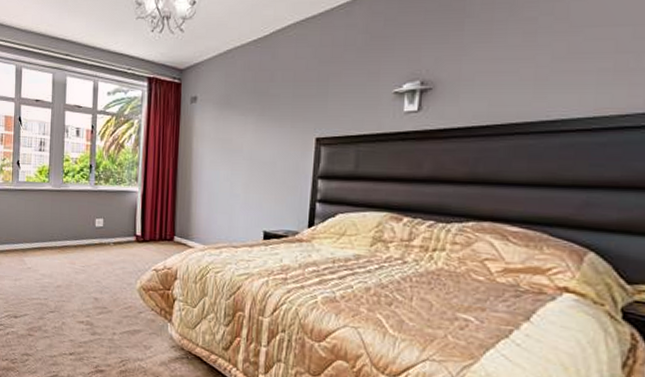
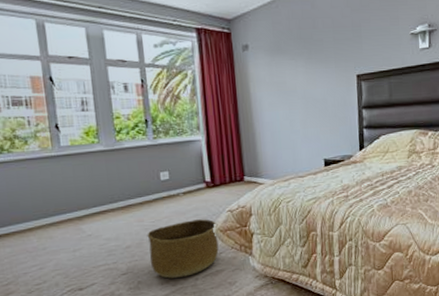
basket: none [76,272,140,329] -> present [147,219,219,279]

